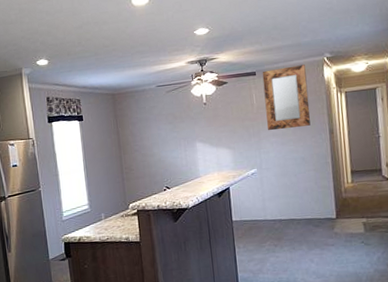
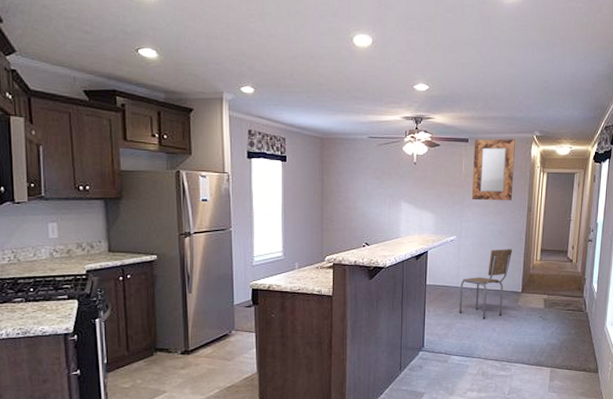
dining chair: none [268,175,320,250] -> present [459,249,513,319]

